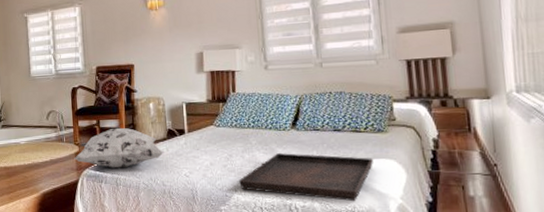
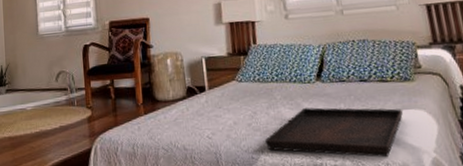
decorative pillow: present [74,127,164,169] -> none [86,87,184,133]

